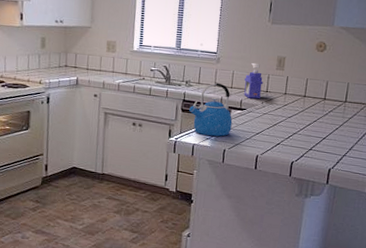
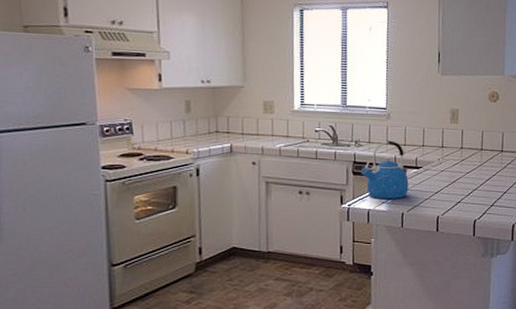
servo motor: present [244,62,264,99] -> none [418,117,438,156]

